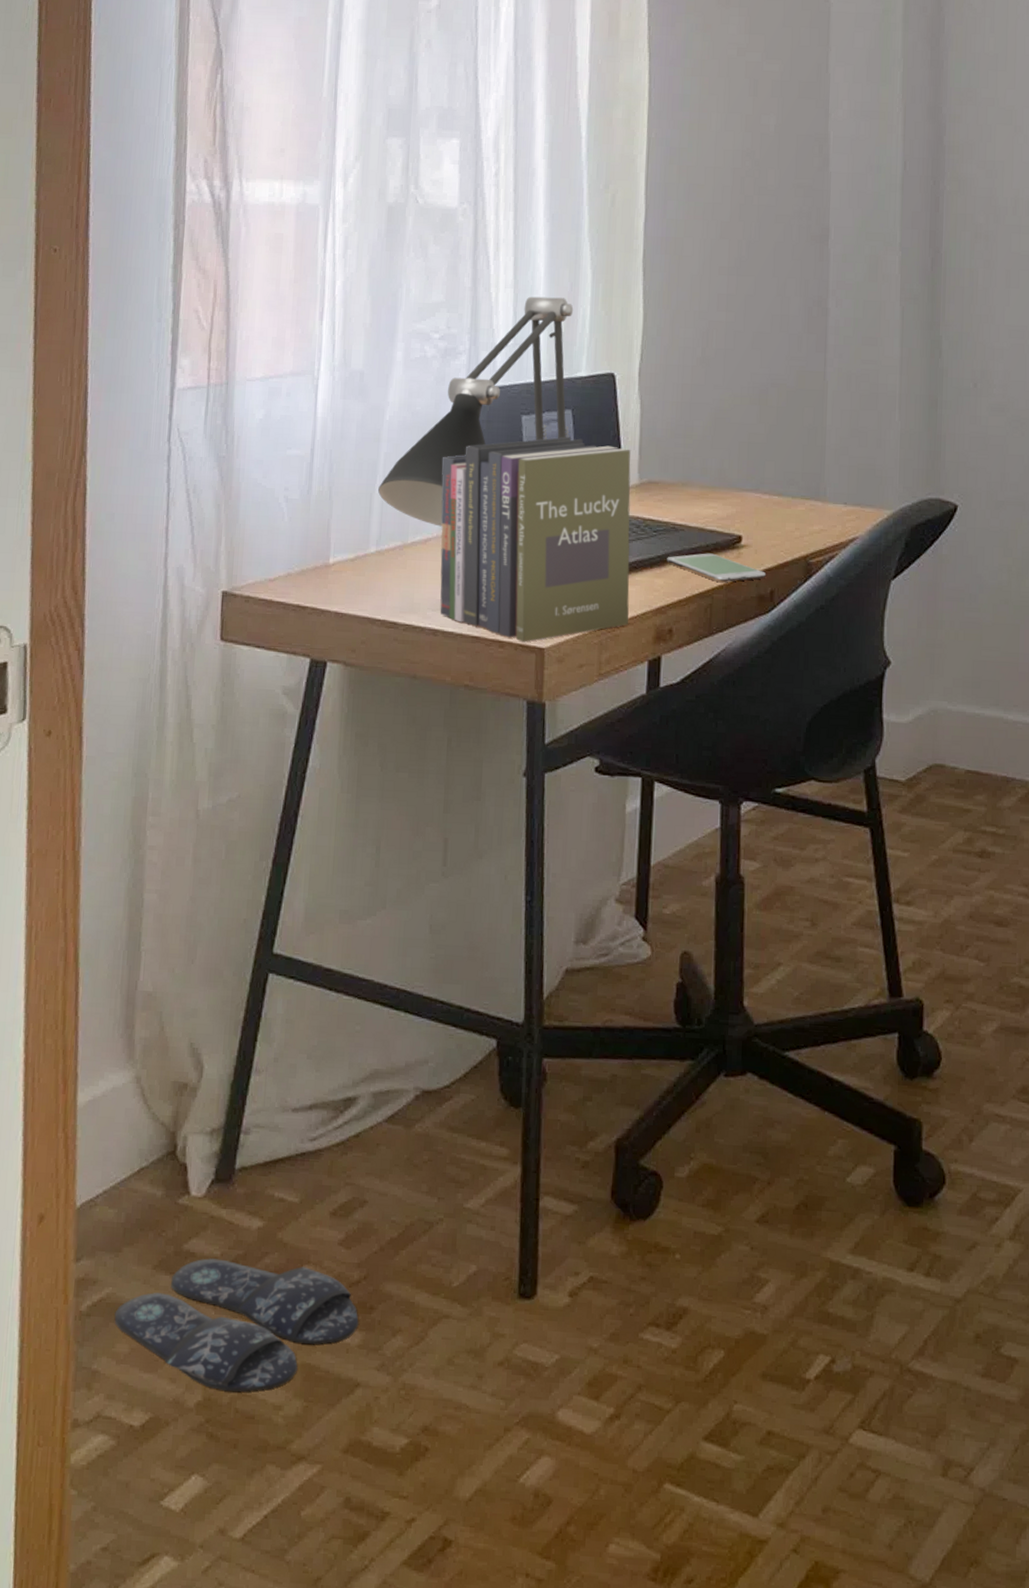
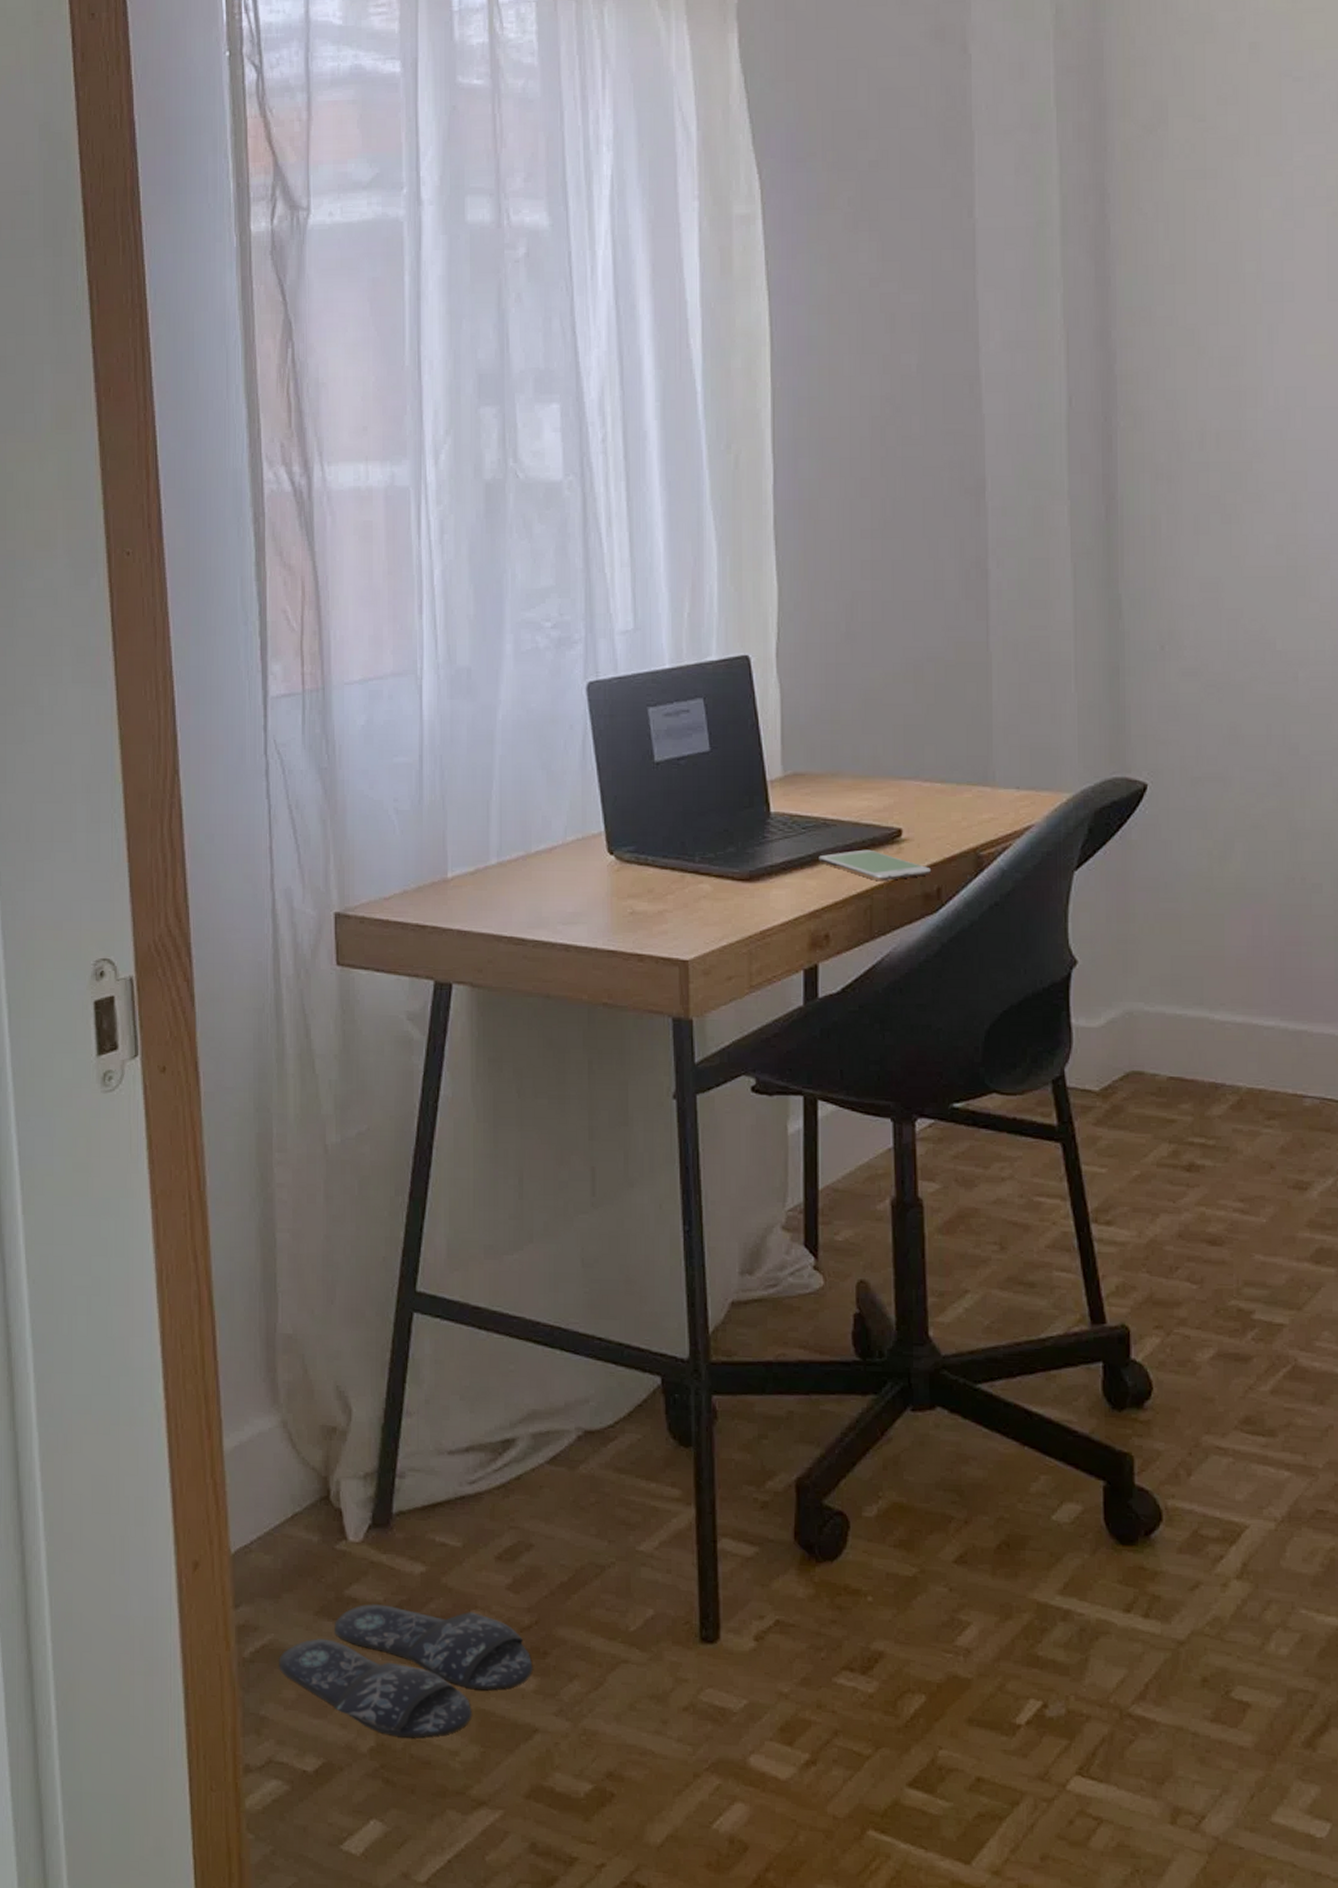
desk lamp: present [378,296,574,527] -> none [495,574,702,833]
books: present [440,436,631,642] -> none [563,728,779,955]

